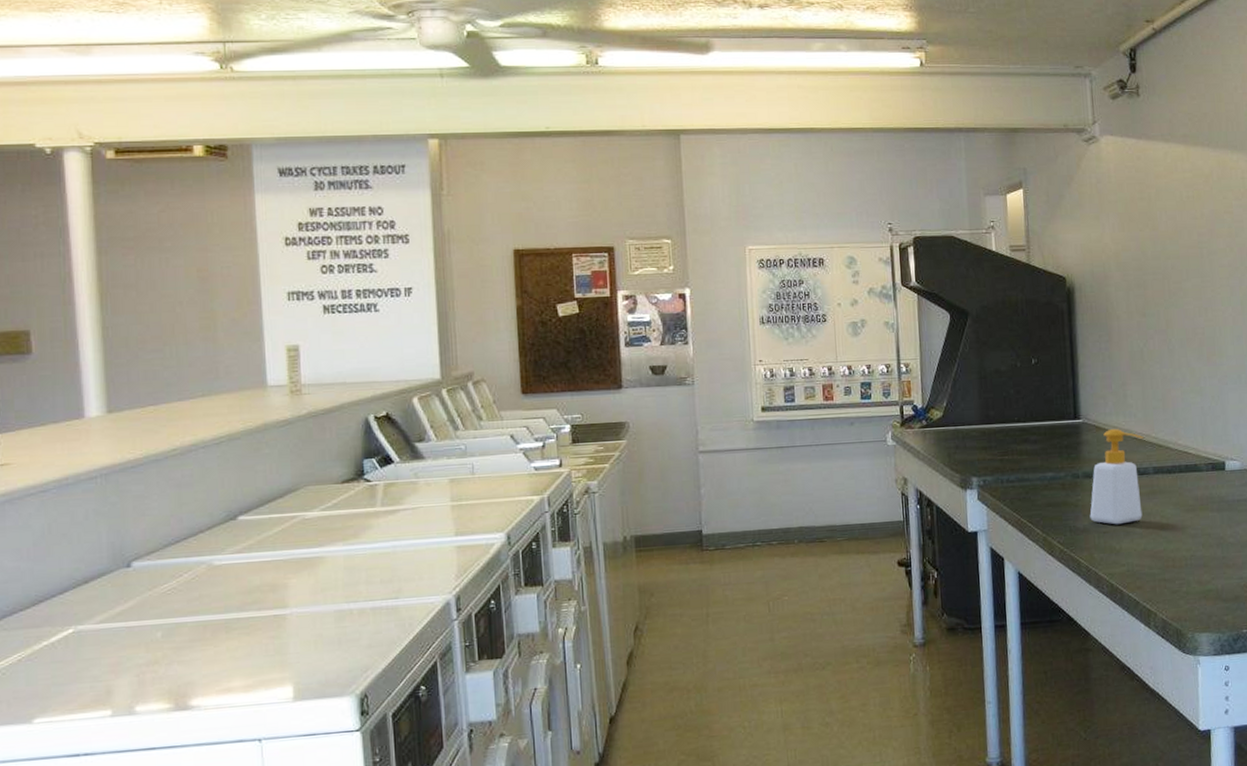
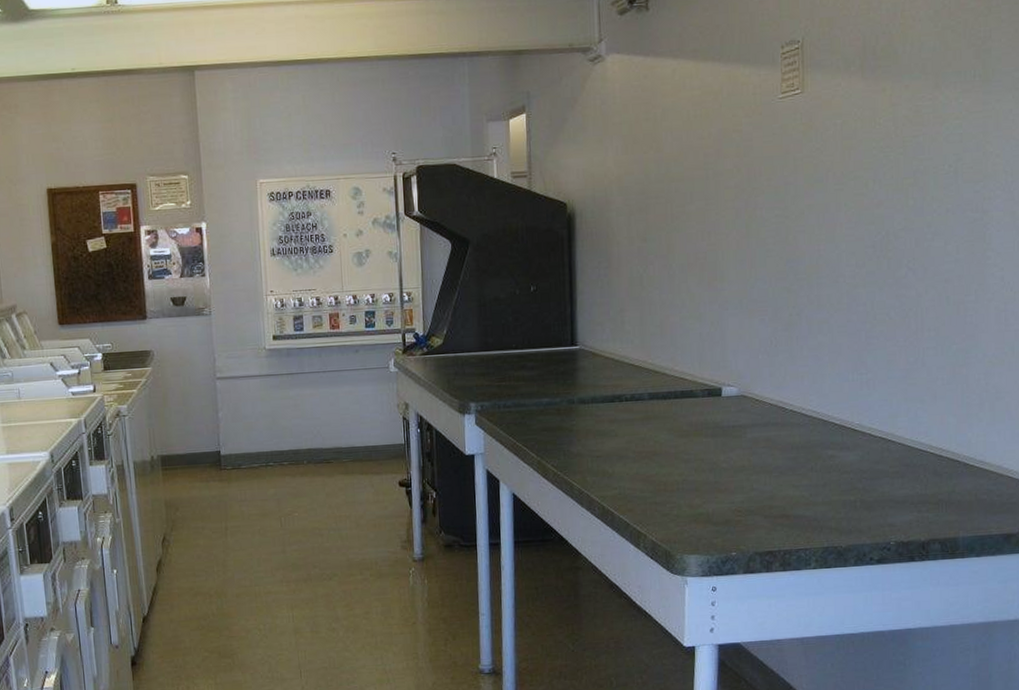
soap bottle: present [1089,429,1144,525] -> none [584,355,640,450]

